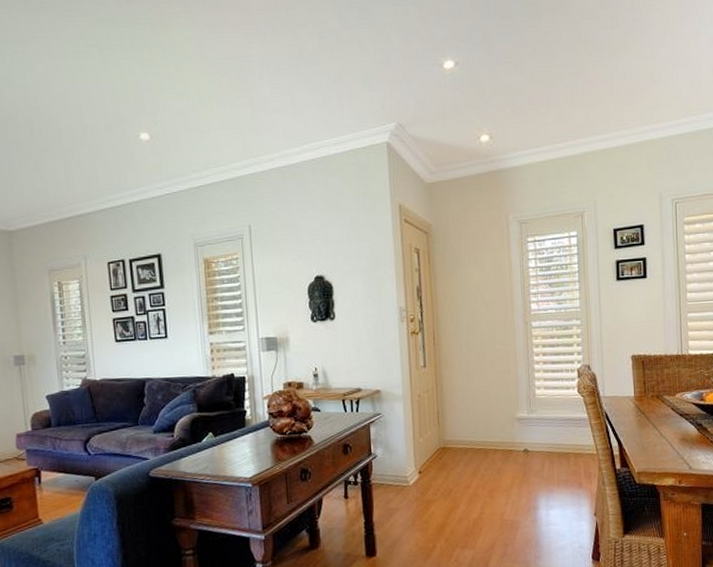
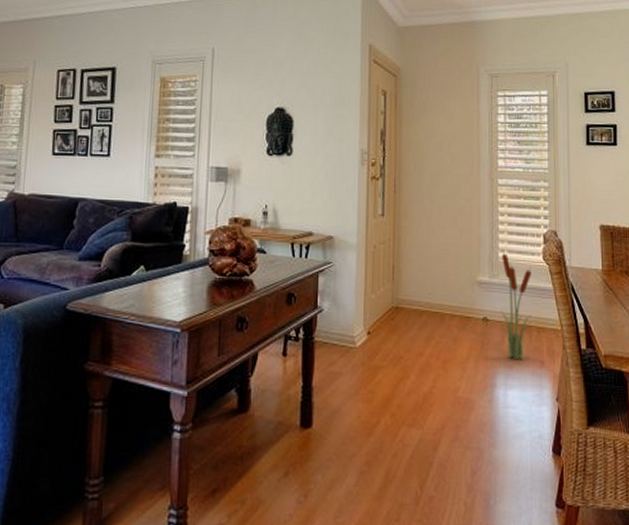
decorative plant: none [539,386,569,484] -> present [501,249,532,360]

